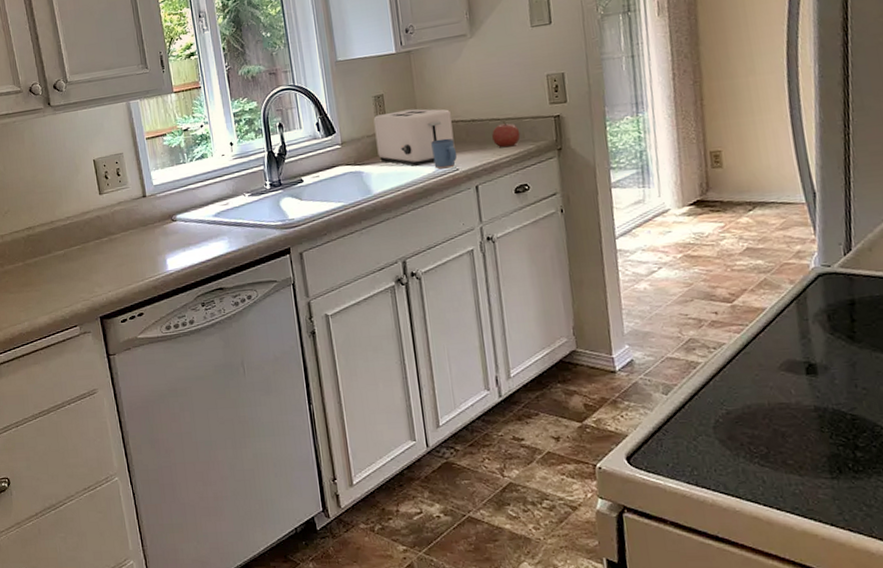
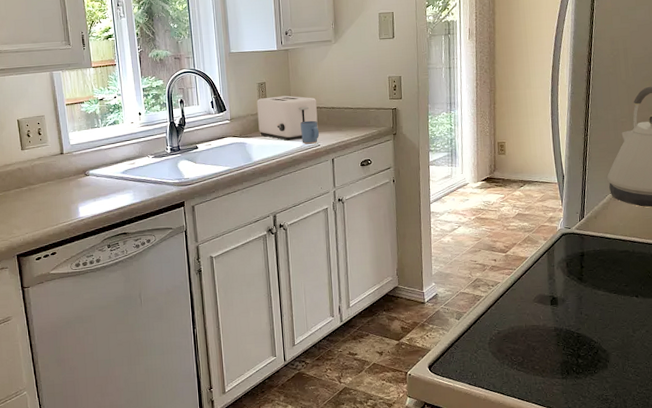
fruit: present [492,121,521,148] -> none [346,110,367,131]

